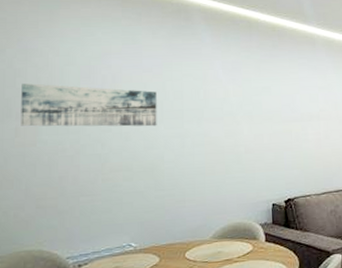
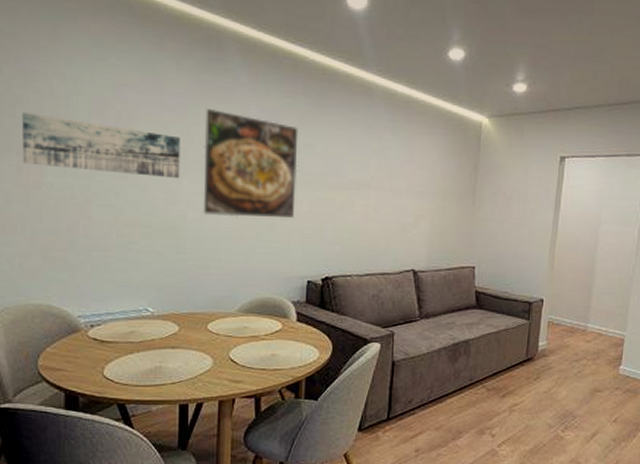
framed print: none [177,66,257,154] -> present [203,109,299,217]

